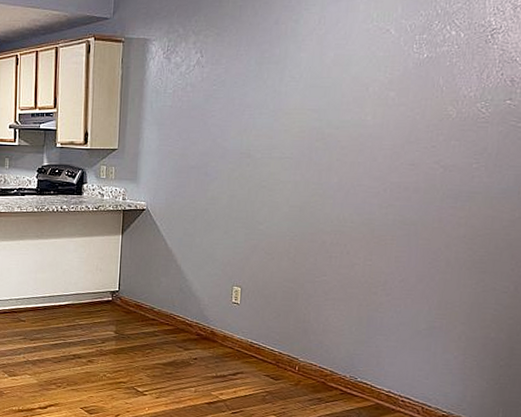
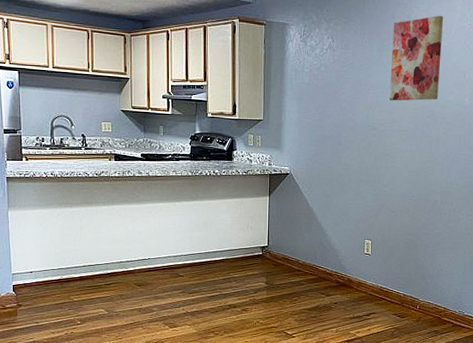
wall art: none [269,17,342,123] -> present [389,15,444,101]

